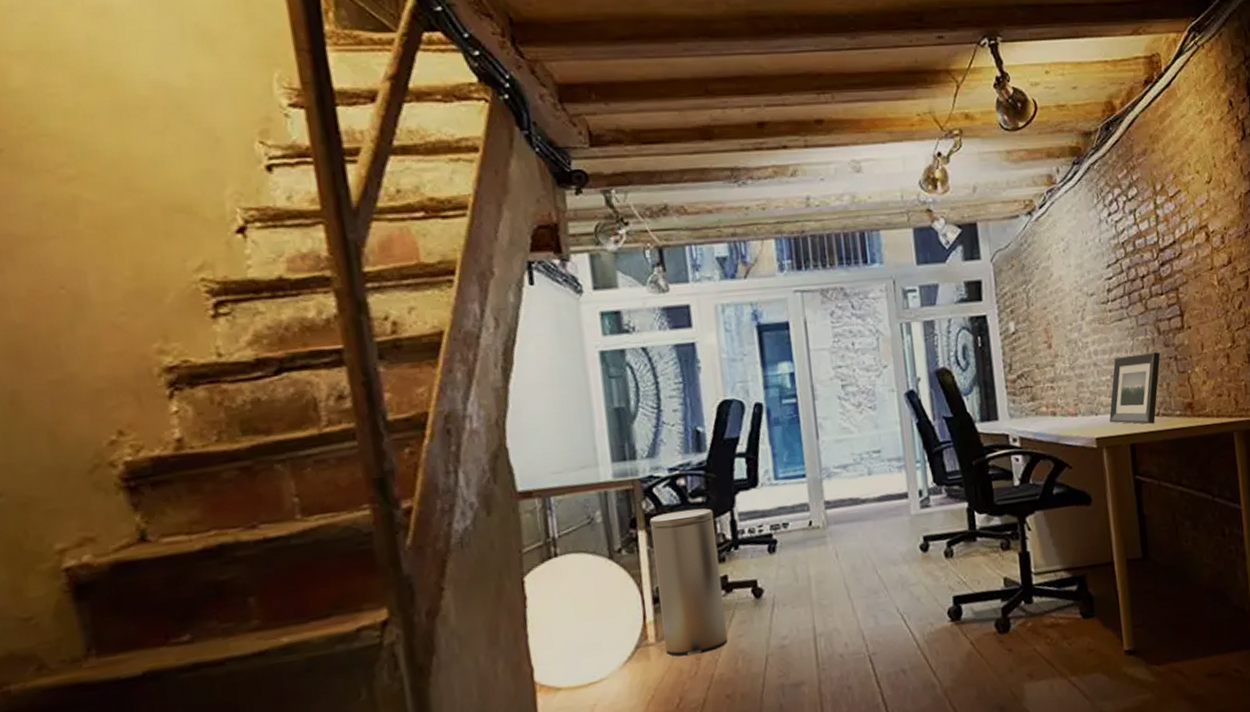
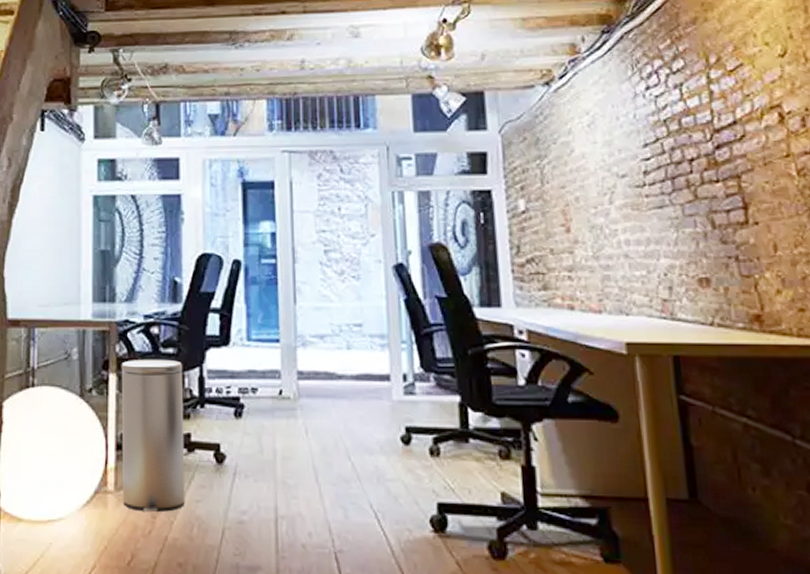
picture frame: present [1109,351,1160,424] -> none [644,248,715,335]

